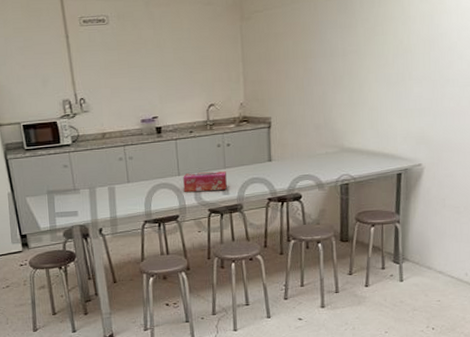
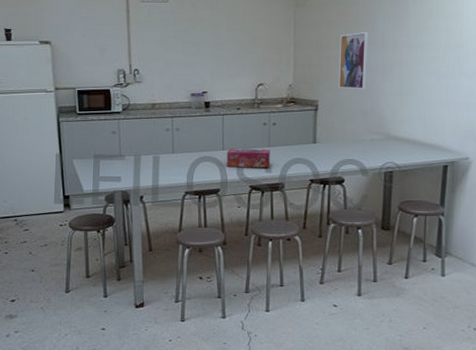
wall art: none [288,42,318,104] -> present [338,31,368,89]

